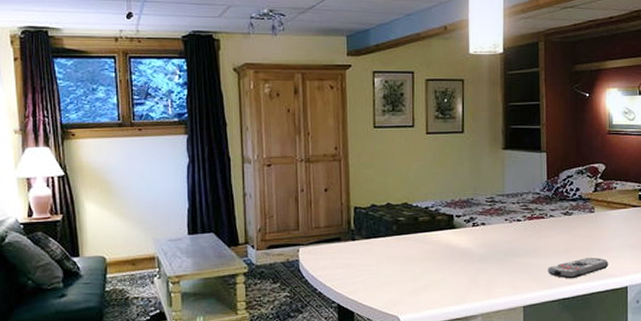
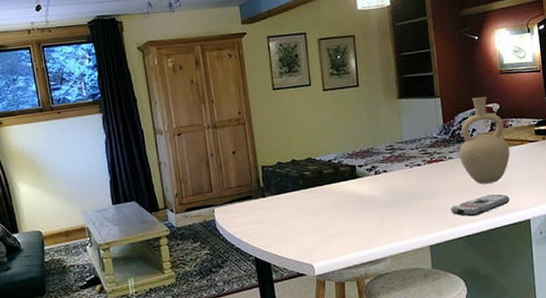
vase: none [561,155,613,246] -> present [459,96,510,184]

